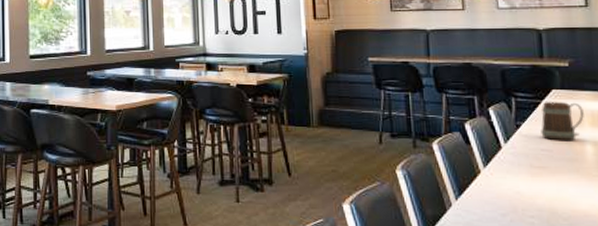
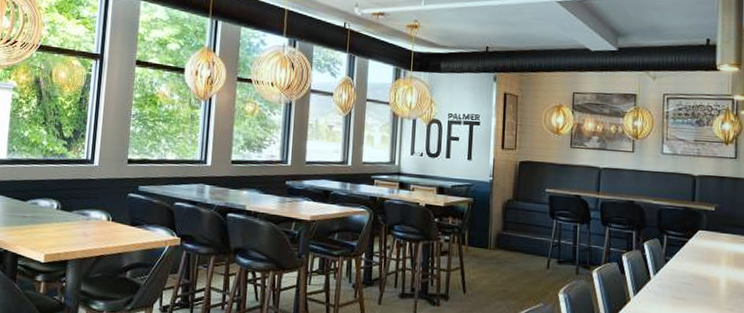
beer mug: present [540,101,584,141] -> none [685,240,722,277]

